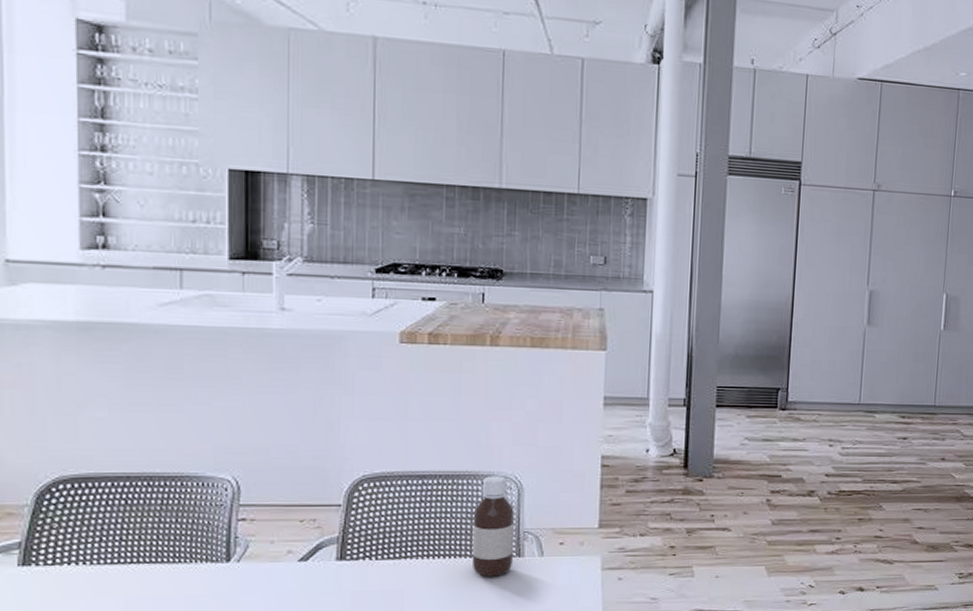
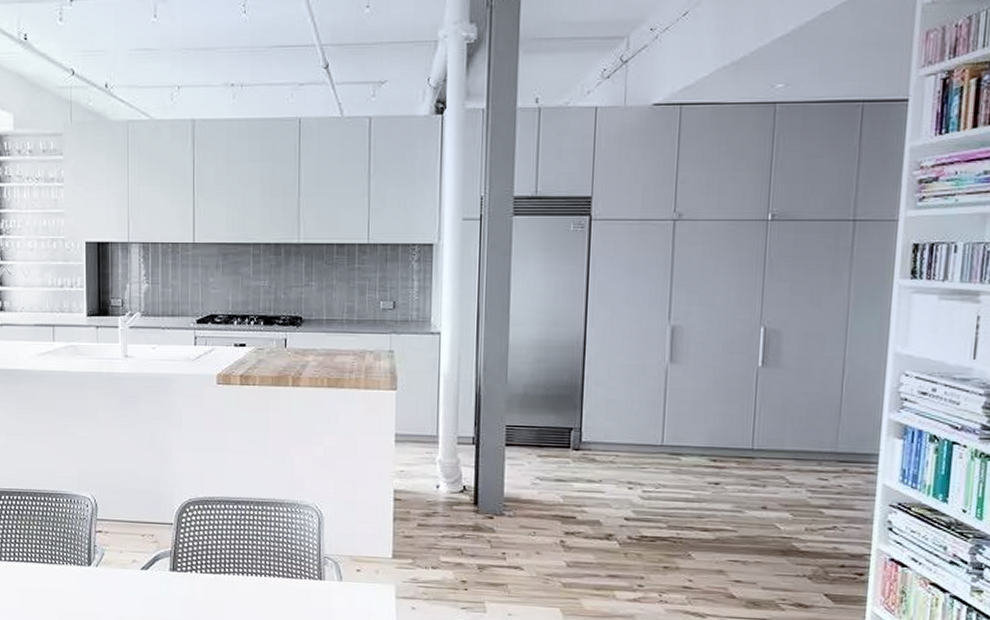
bottle: present [471,476,515,577] -> none [279,504,317,597]

